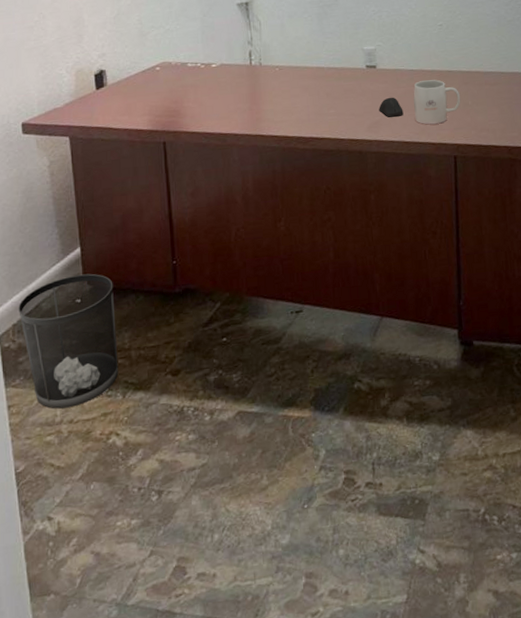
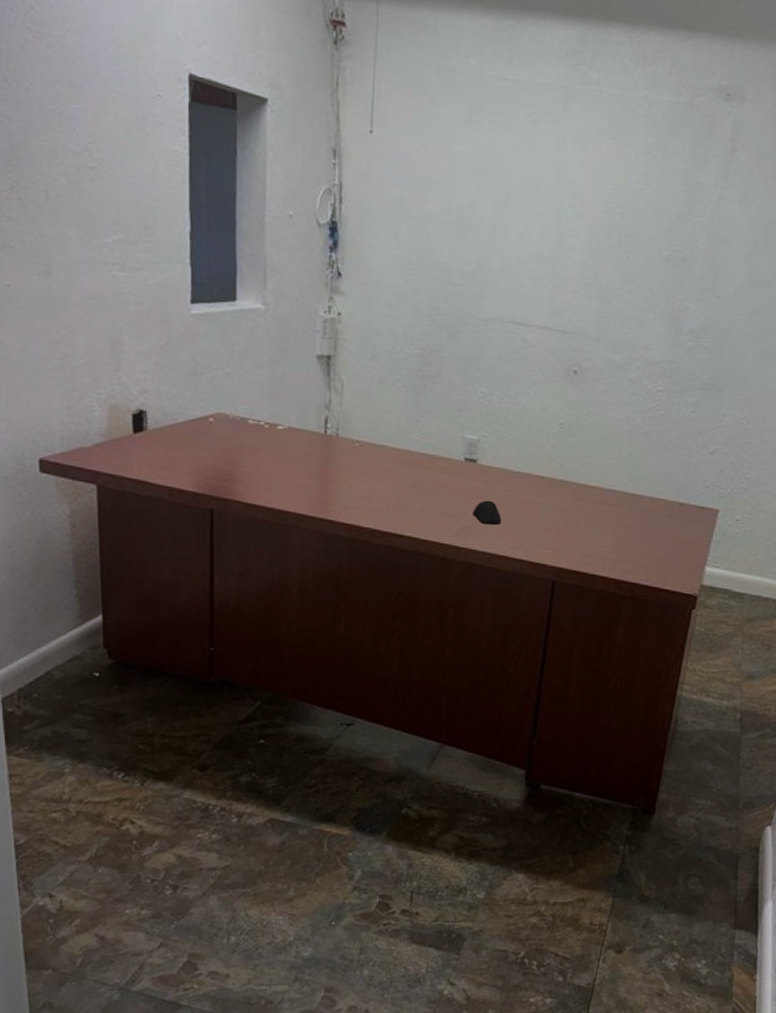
waste bin: present [18,273,119,409] -> none [26,645,139,787]
mug: present [413,79,461,125] -> none [514,487,572,541]

